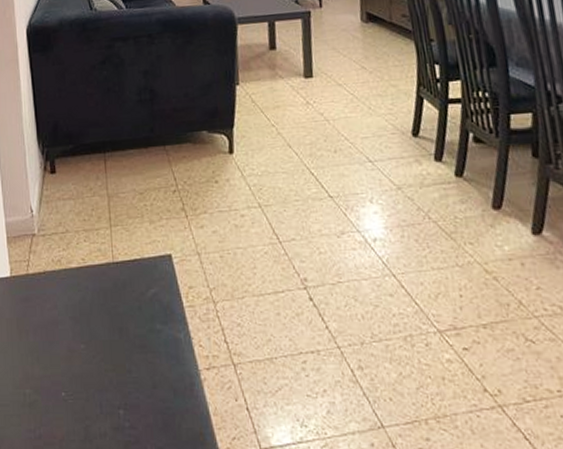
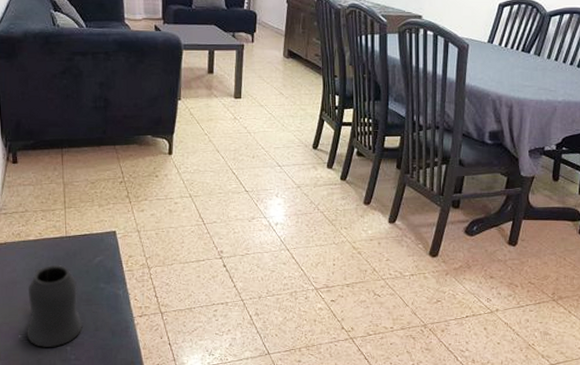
mug: none [71,300,137,411] -> present [27,265,83,348]

